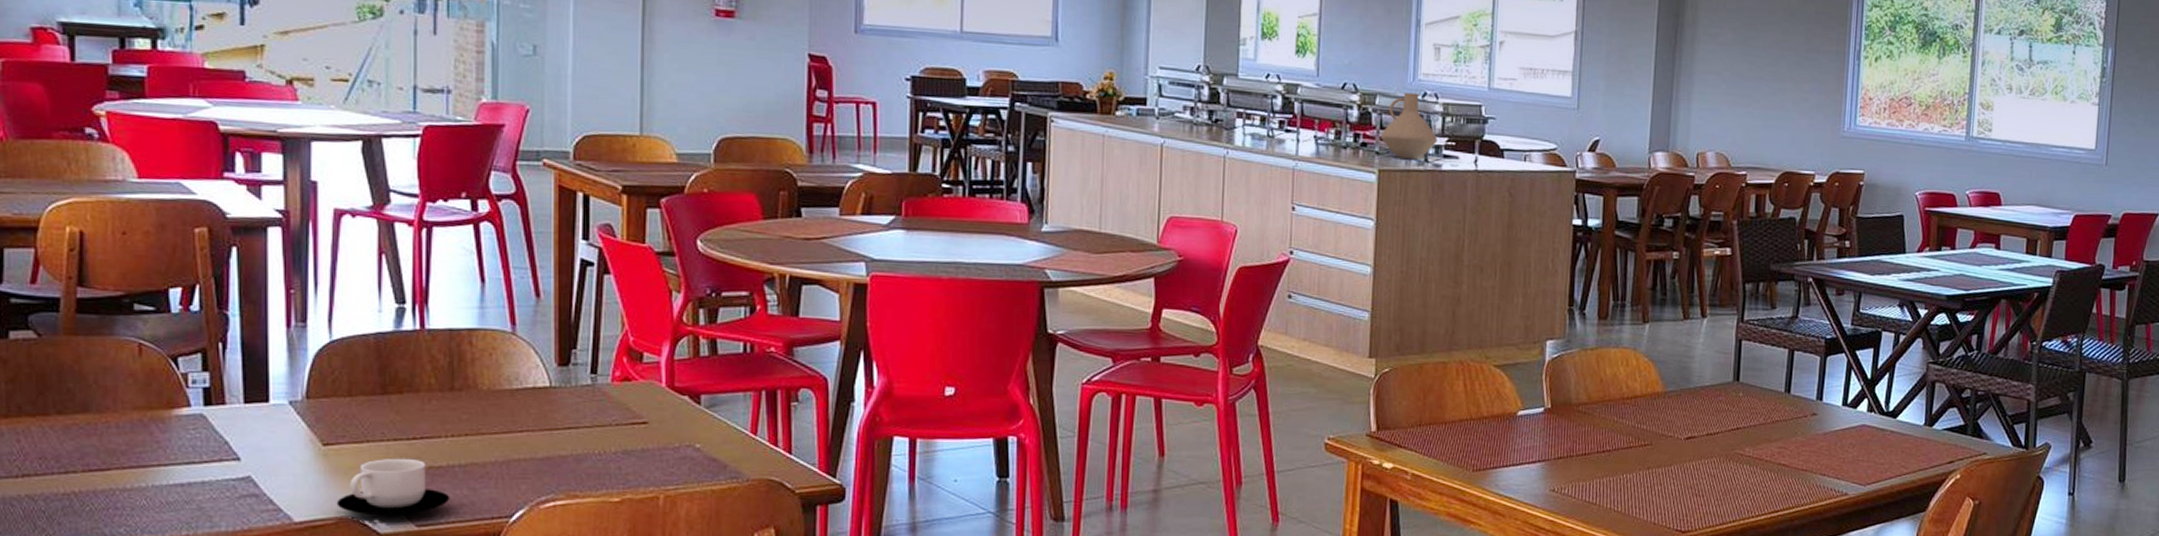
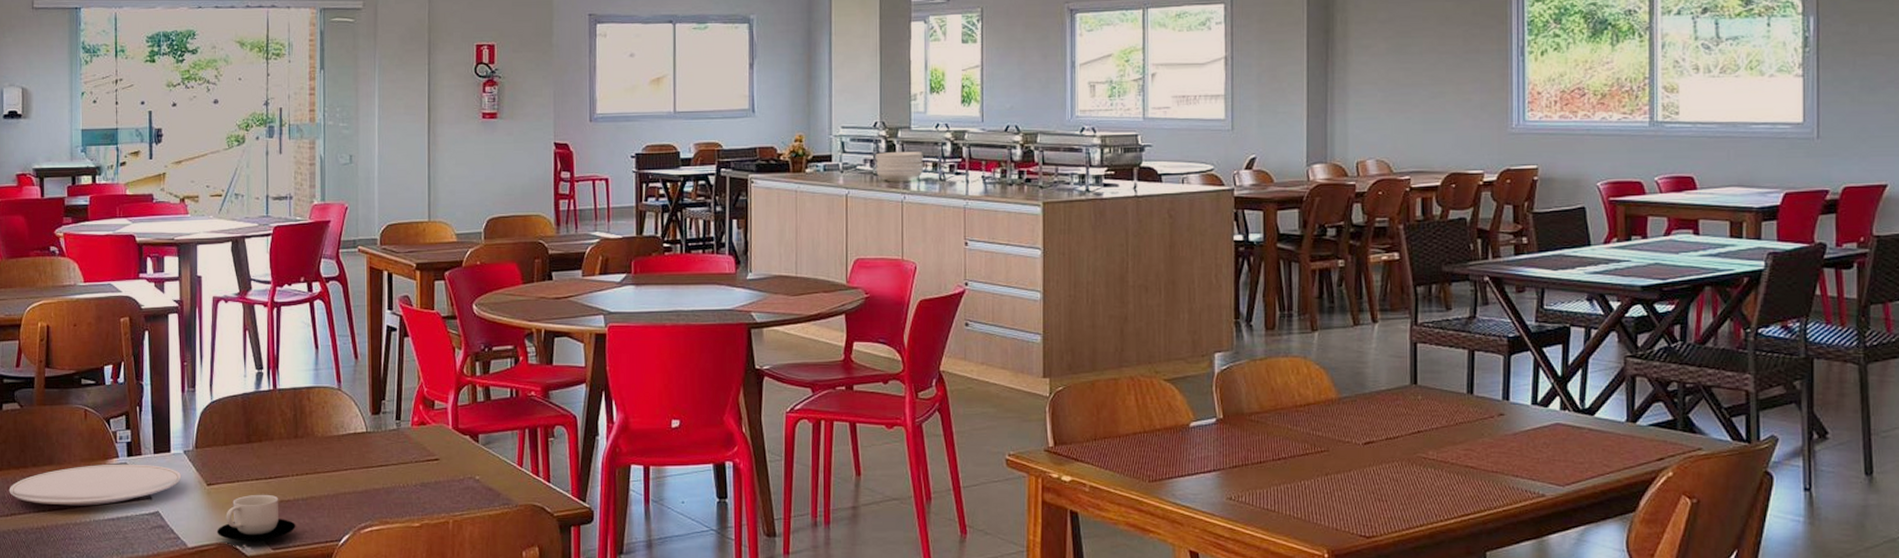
plate: none [19,414,286,467] -> present [9,464,182,506]
bowl: none [1195,100,1252,136] -> present [875,152,924,182]
jug: present [1380,92,1438,160] -> none [1043,129,1098,191]

